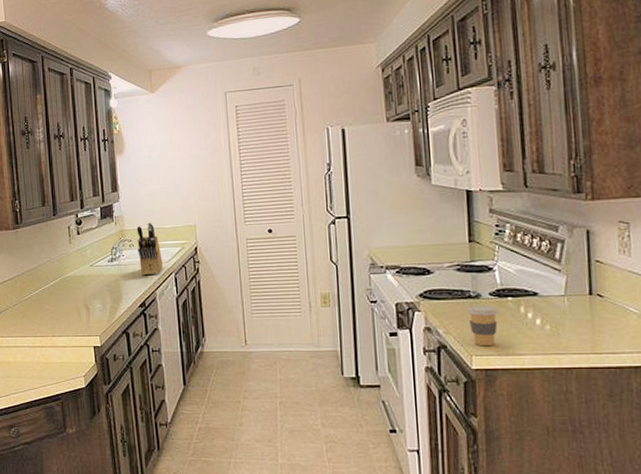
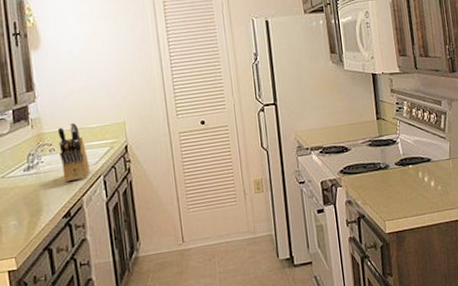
coffee cup: present [466,305,498,347] -> none [378,174,403,212]

